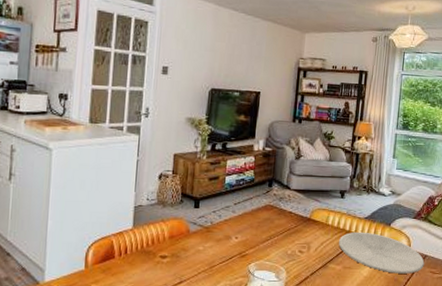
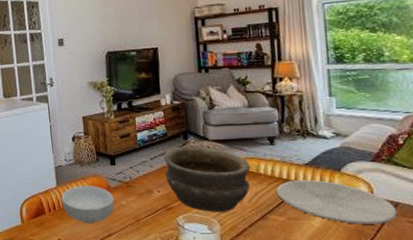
cereal bowl: none [135,229,191,269] -> present [61,186,115,223]
bowl: none [245,193,322,260] -> present [163,146,251,212]

